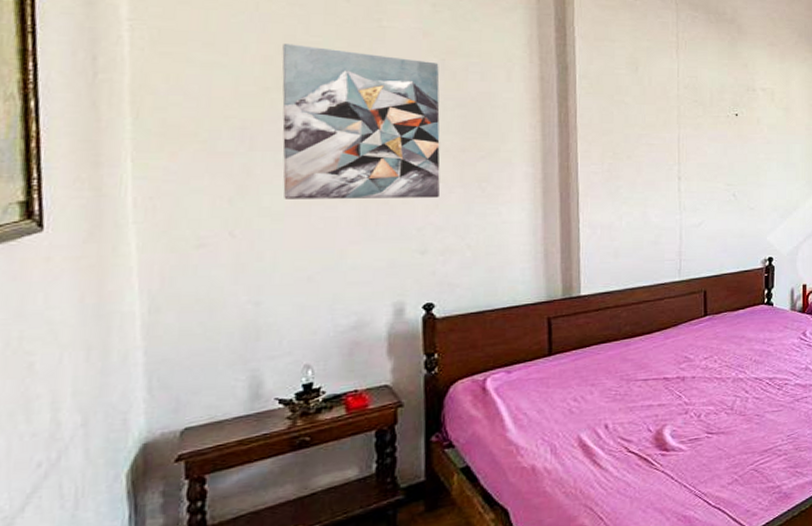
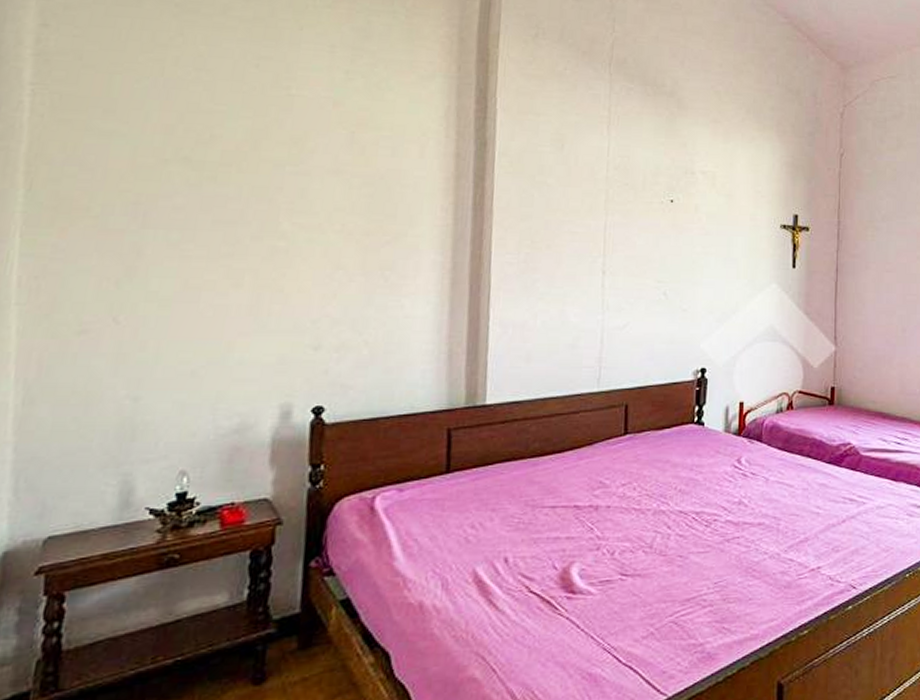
wall art: present [282,43,440,199] -> none [173,112,348,286]

